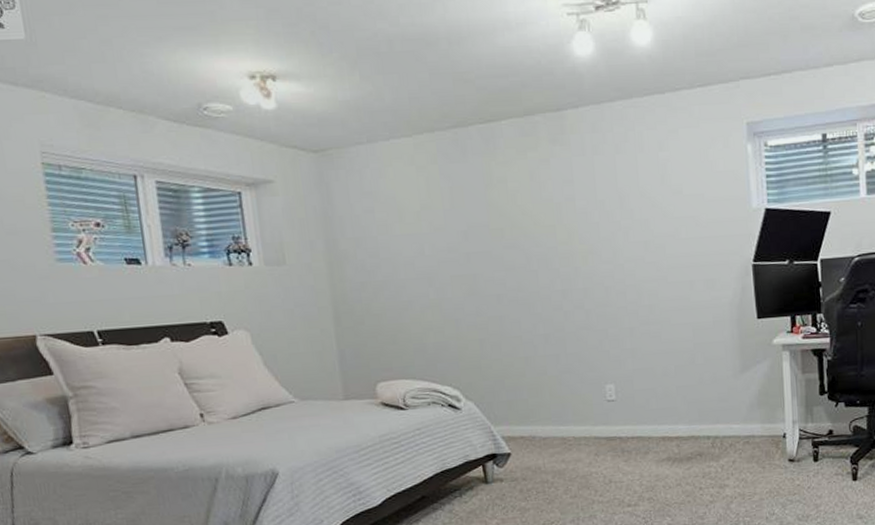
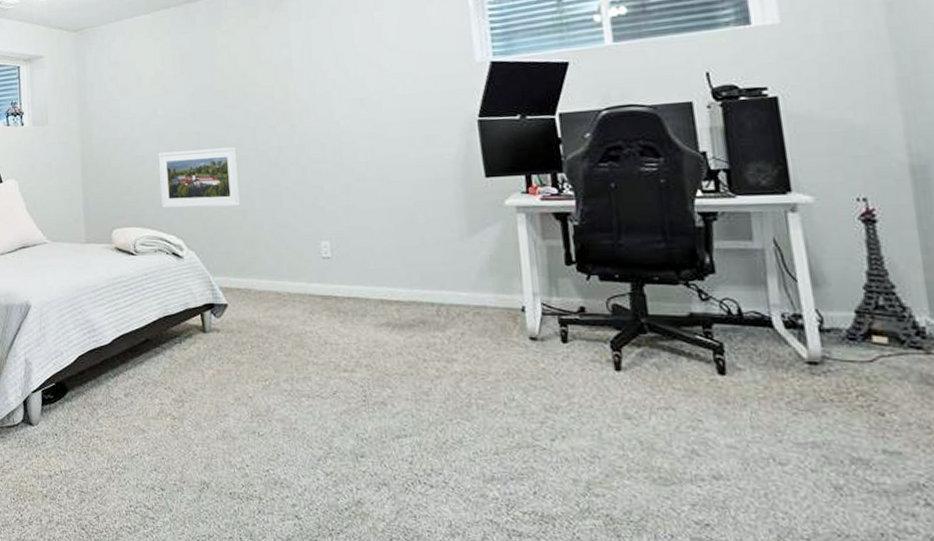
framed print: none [428,290,522,358] -> present [159,146,240,209]

